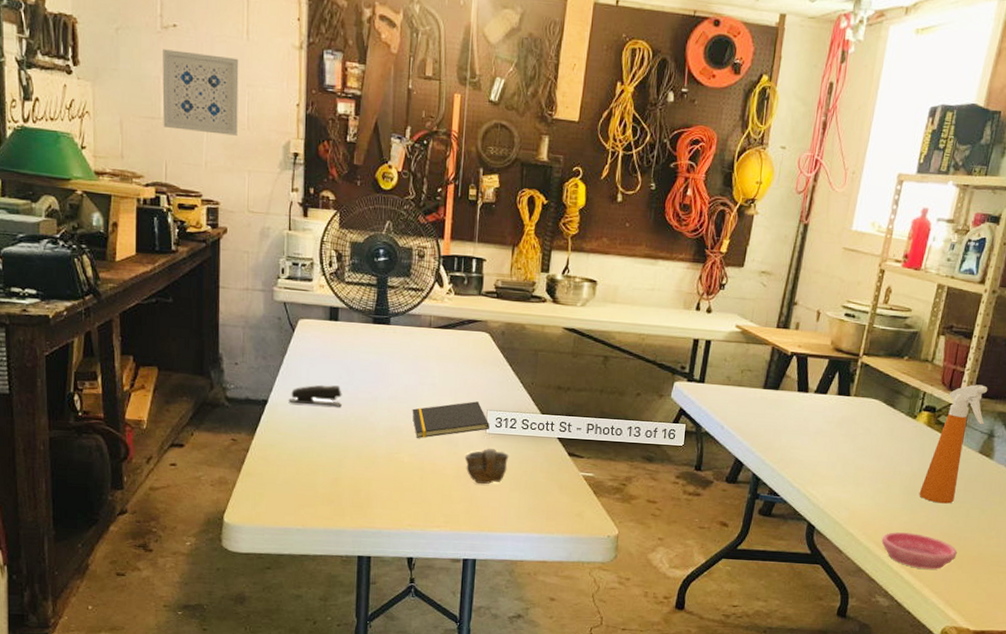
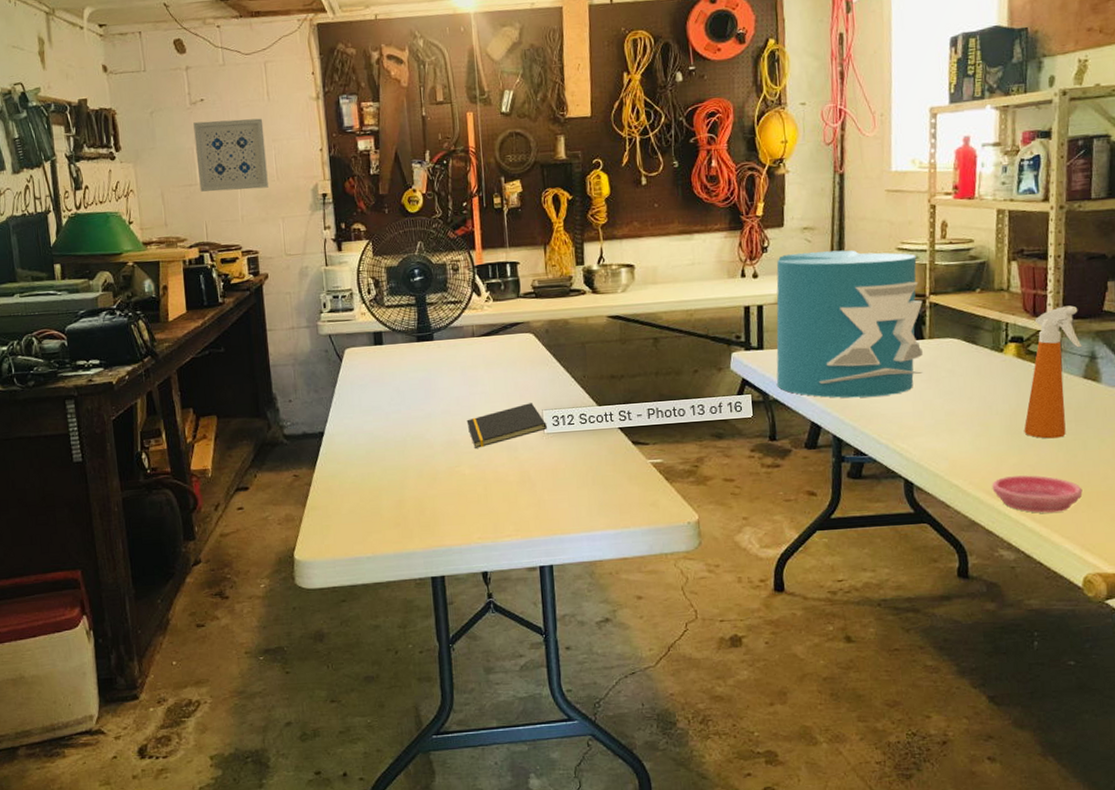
stapler: present [288,384,342,407] -> none [344,408,396,431]
cup: present [464,448,509,484] -> none [526,447,572,487]
bucket: none [710,294,858,444] -> present [776,250,923,398]

